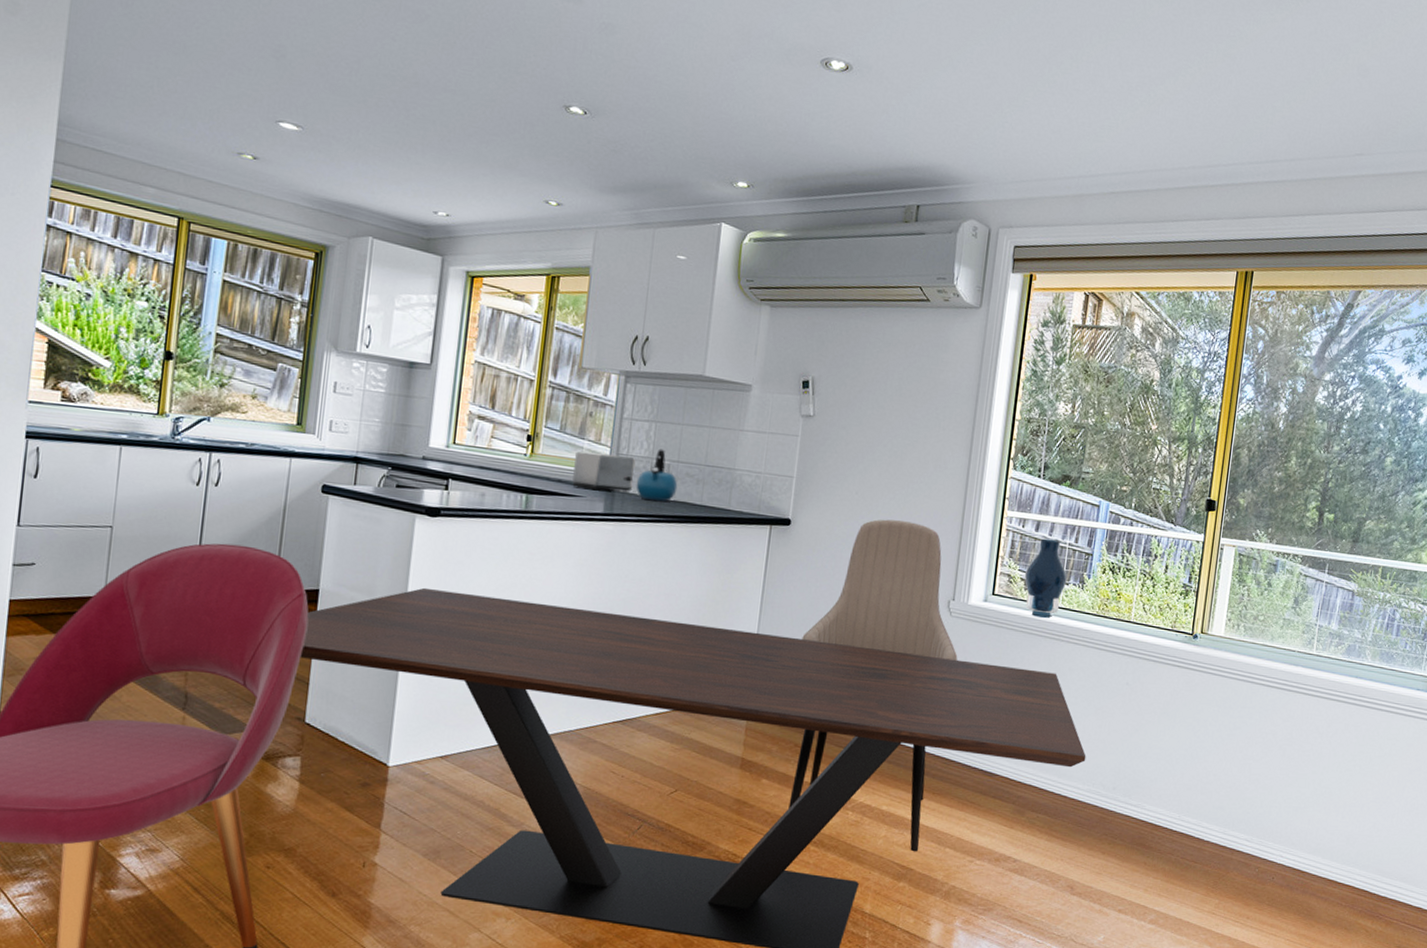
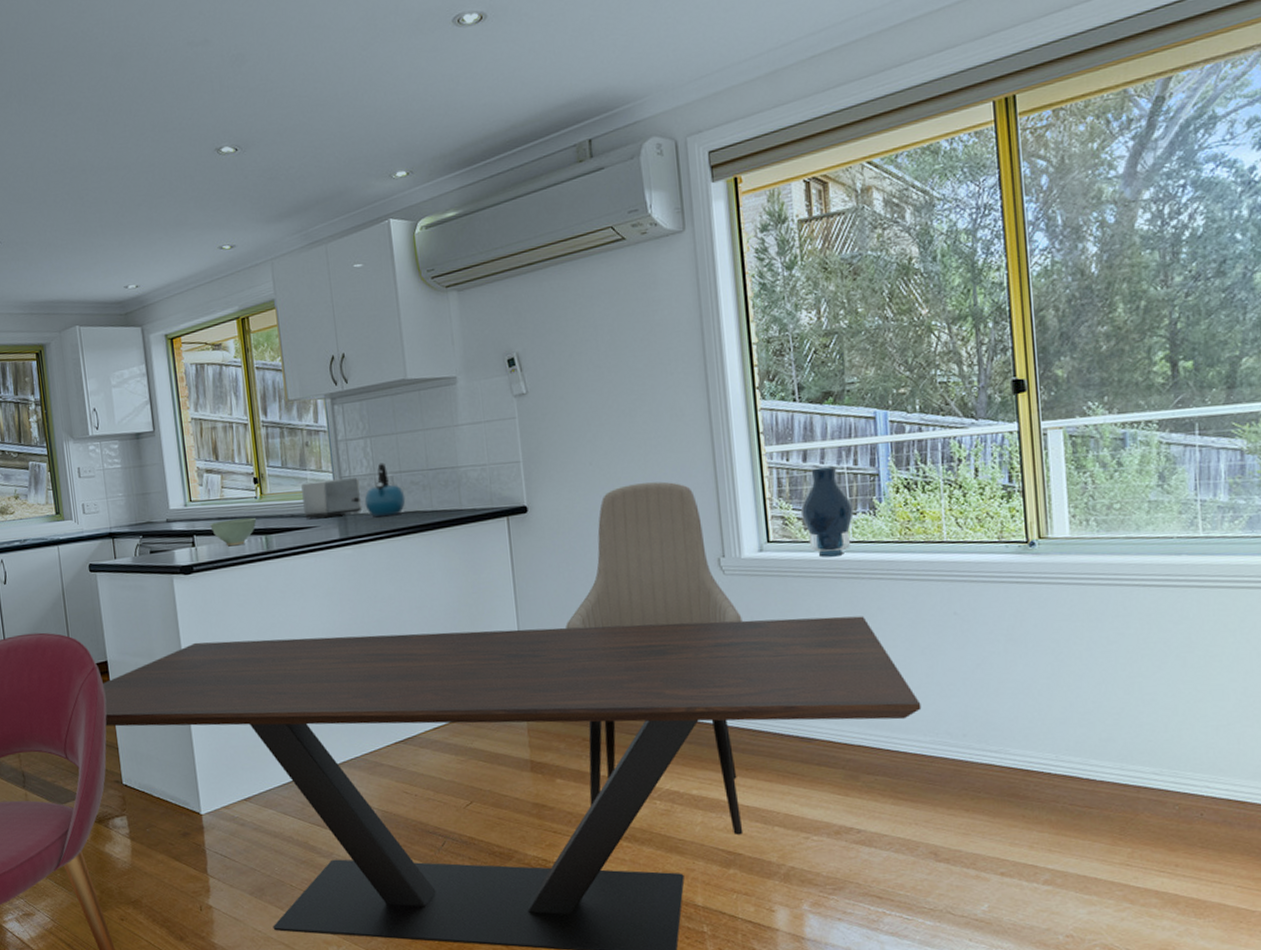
bowl: none [469,470,522,499] -> present [210,517,257,547]

